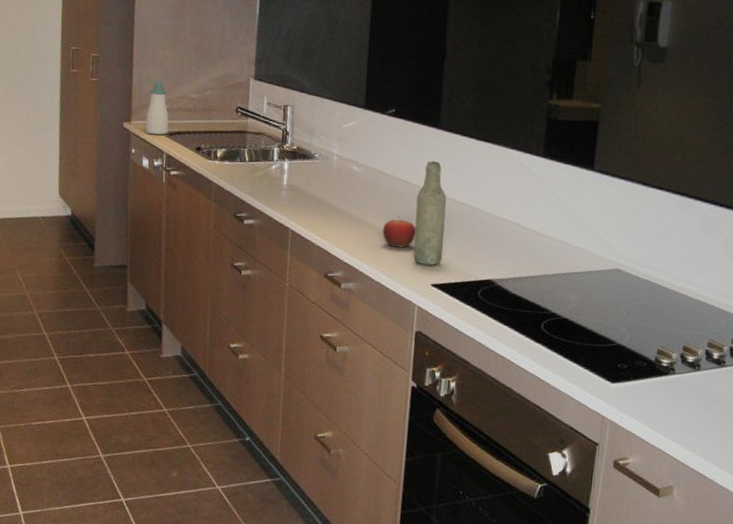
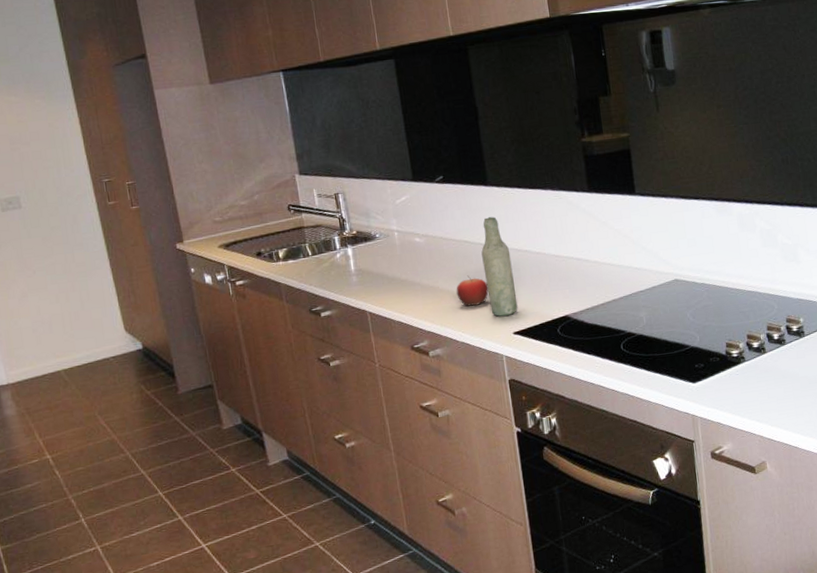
soap bottle: present [145,80,169,135] -> none [194,195,225,250]

